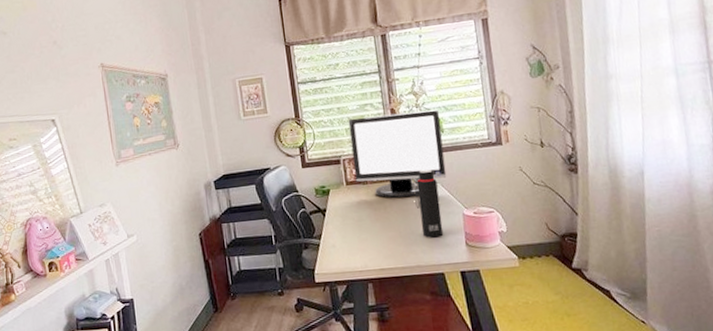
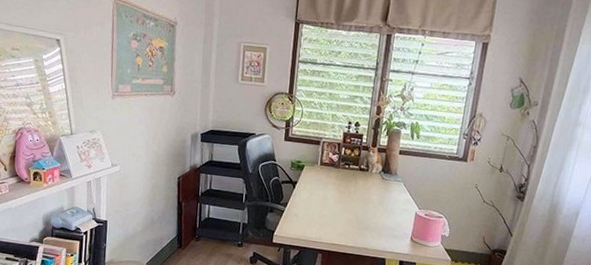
monitor: present [348,109,447,198] -> none [329,106,421,188]
water bottle: present [414,169,444,238] -> none [376,167,401,228]

